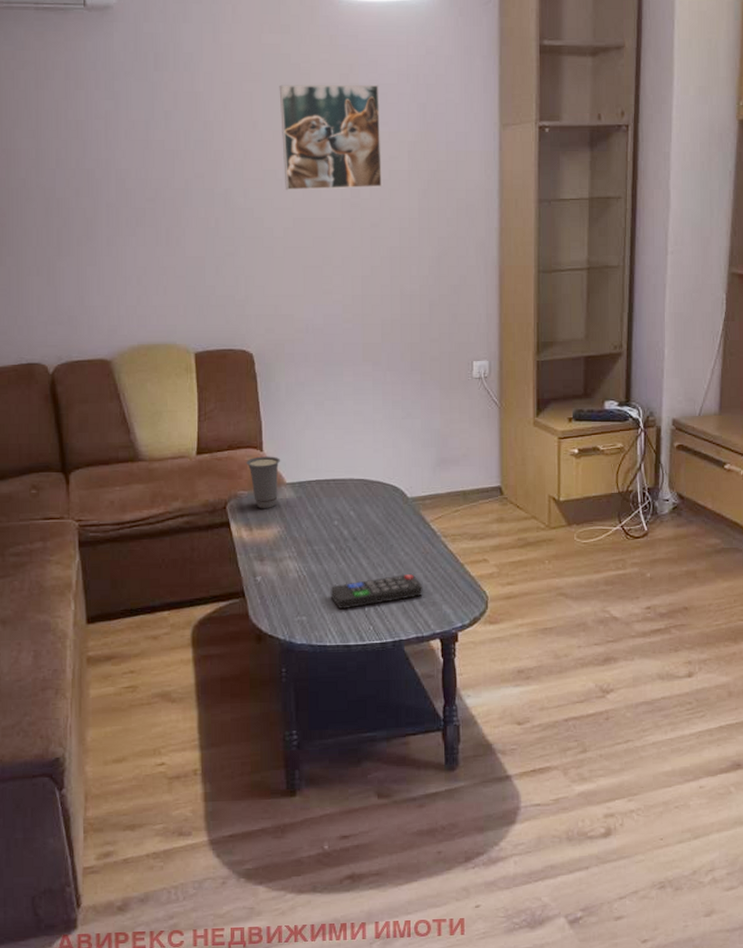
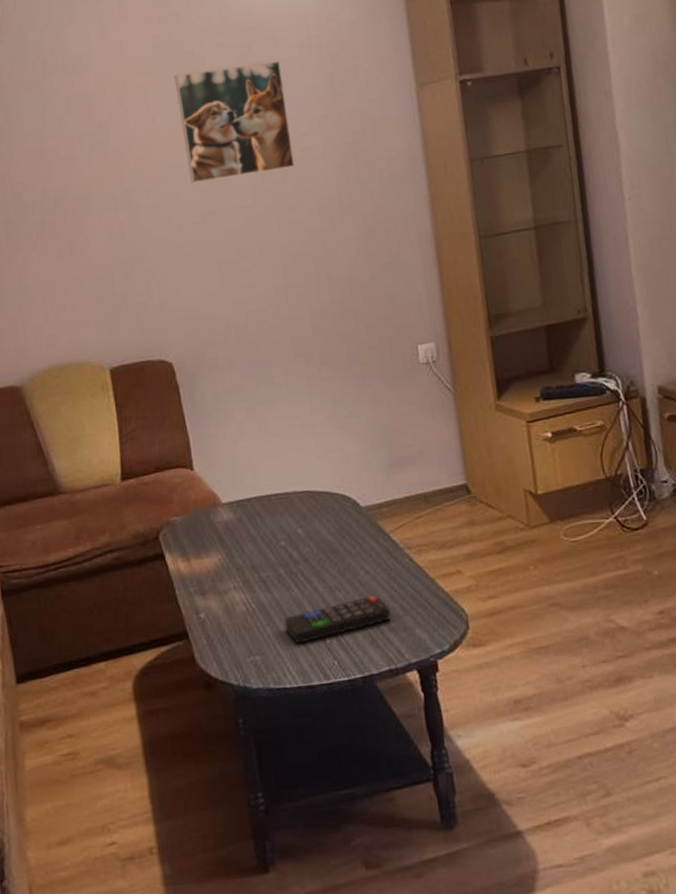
cup: present [246,456,281,508] -> none [176,474,215,535]

